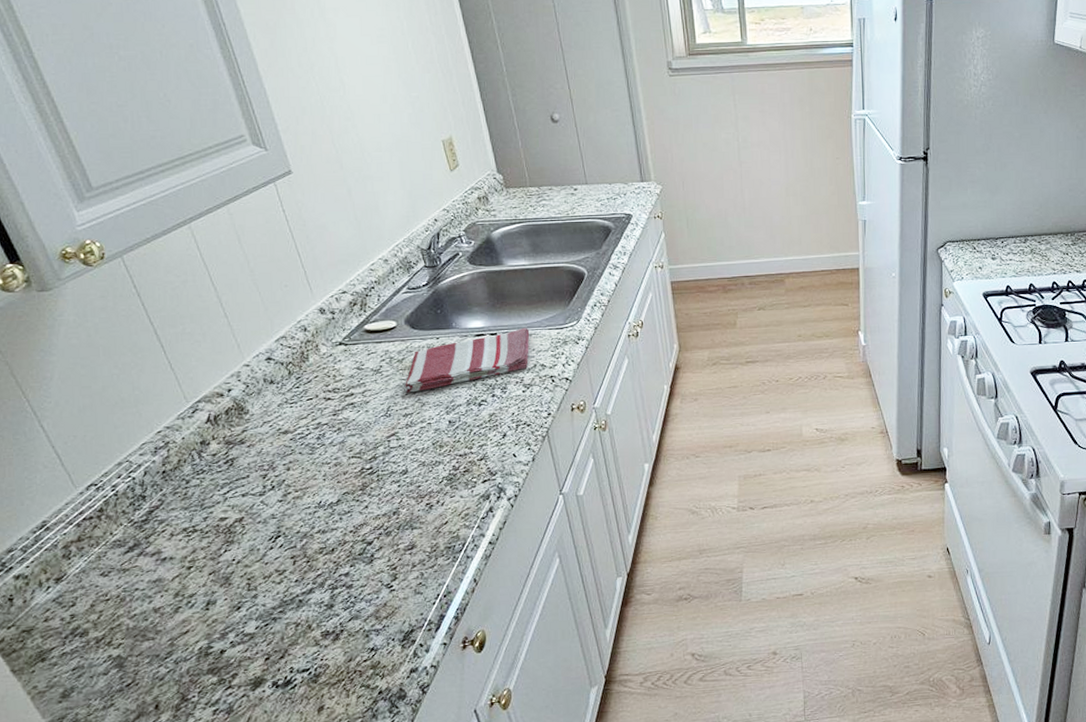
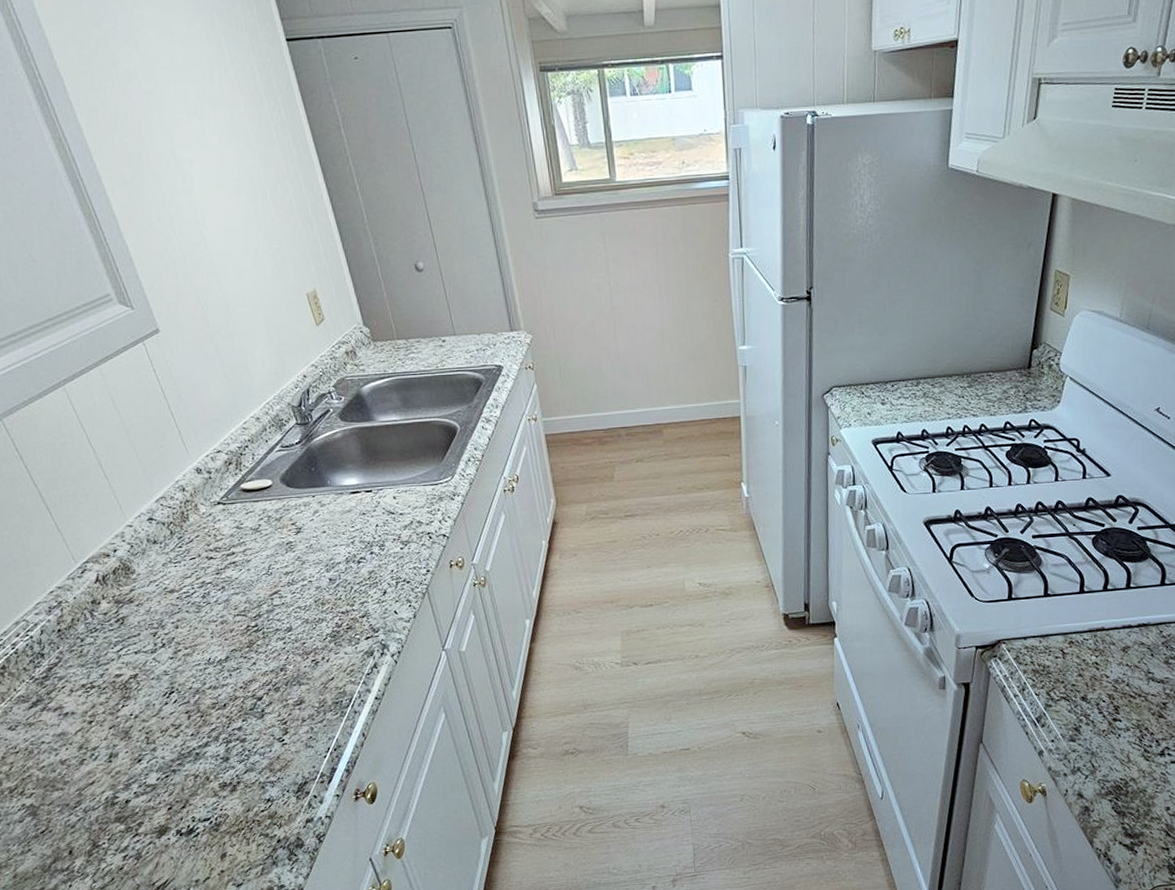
dish towel: present [405,327,530,393] -> none [284,484,405,551]

